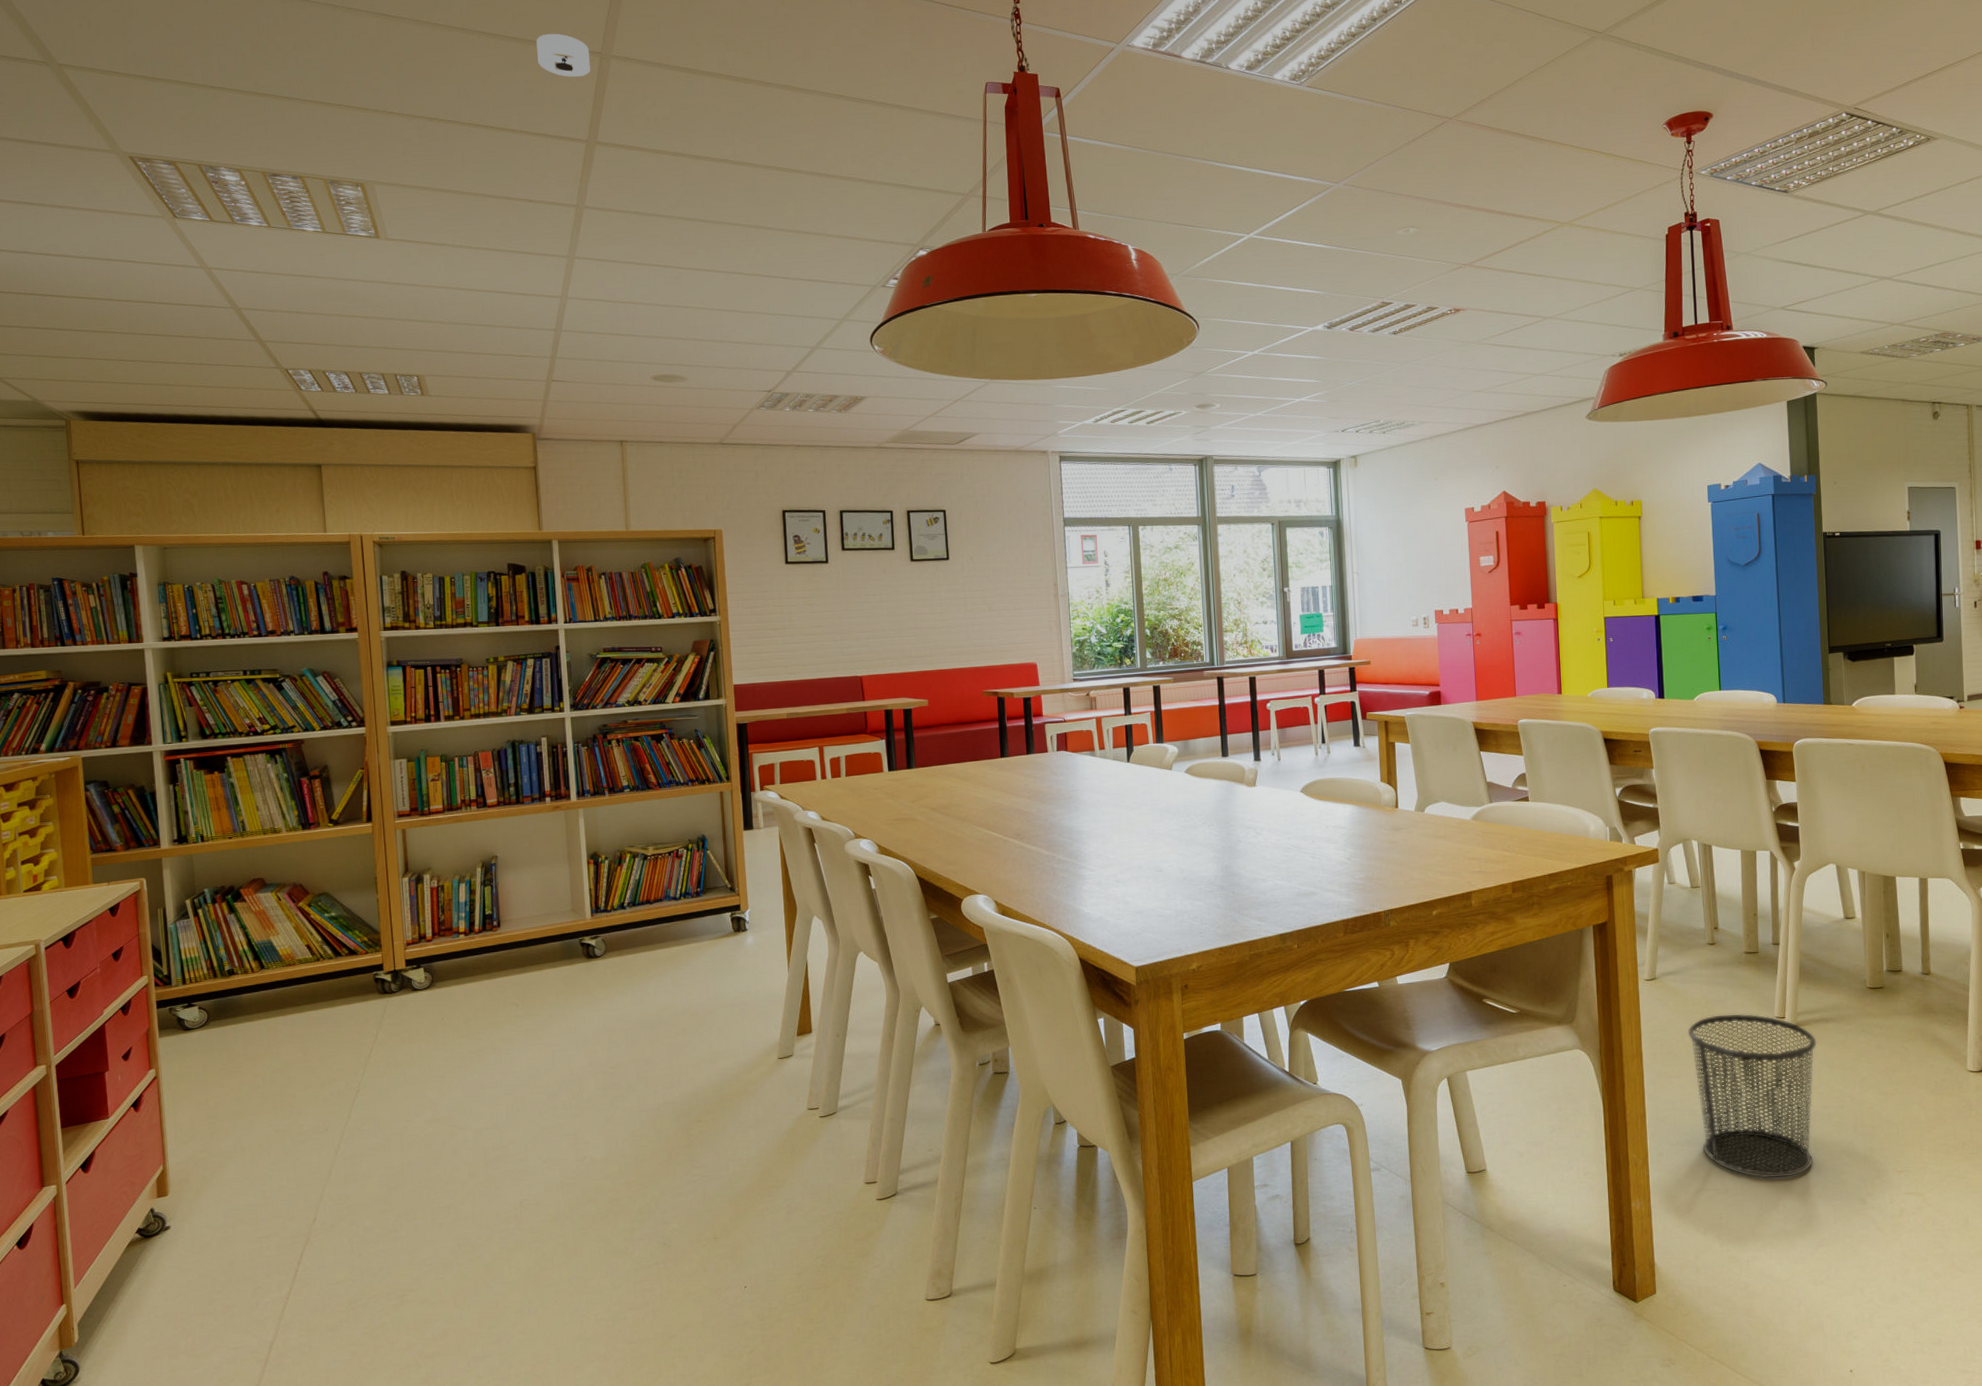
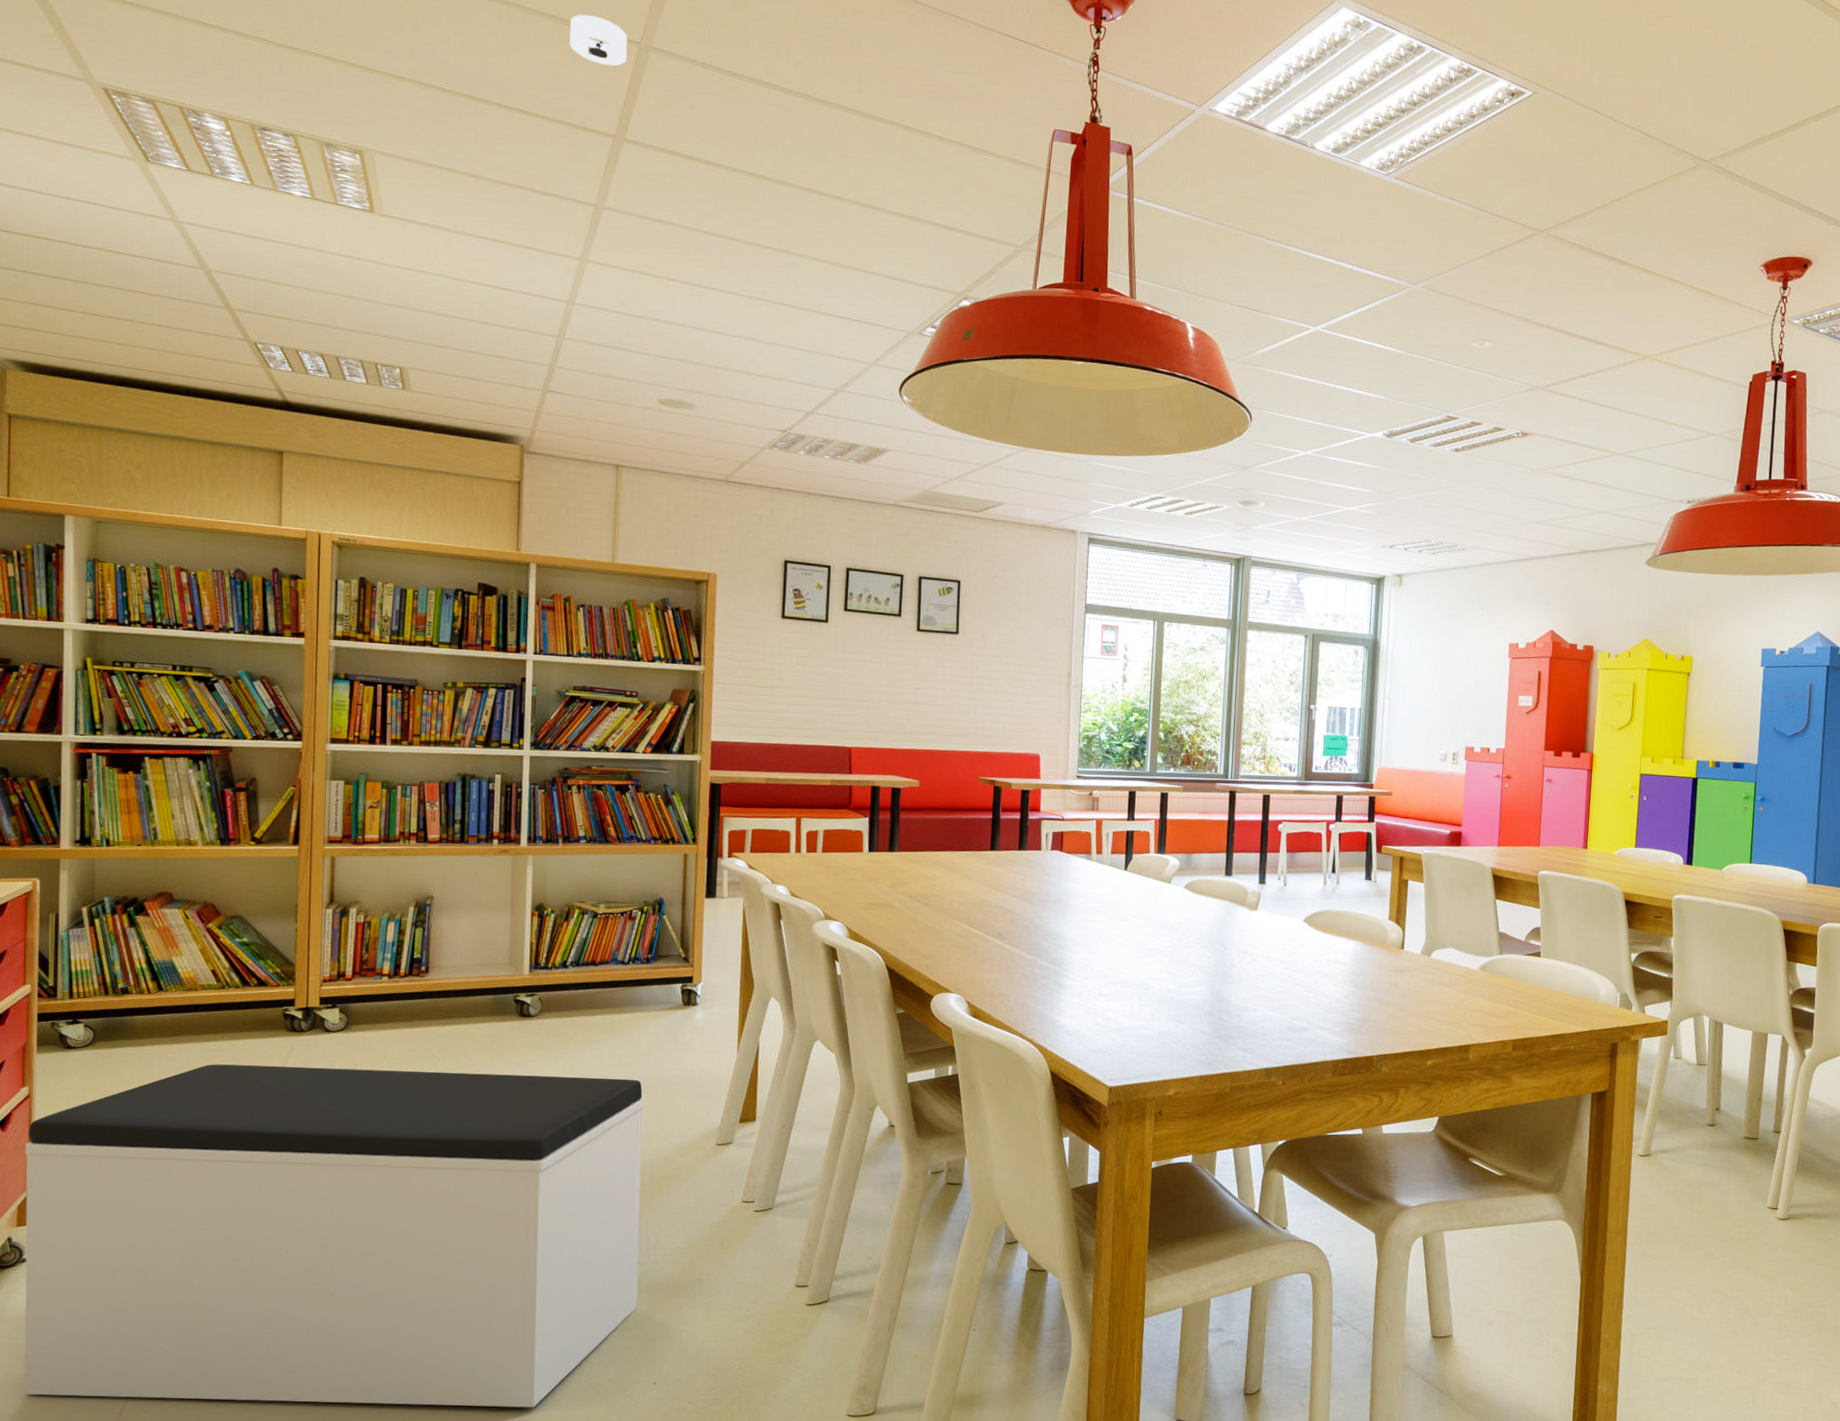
bench: none [157,1005,722,1352] -> present [24,1064,646,1408]
waste bin: present [1687,1013,1817,1179] -> none [1676,1199,1807,1374]

